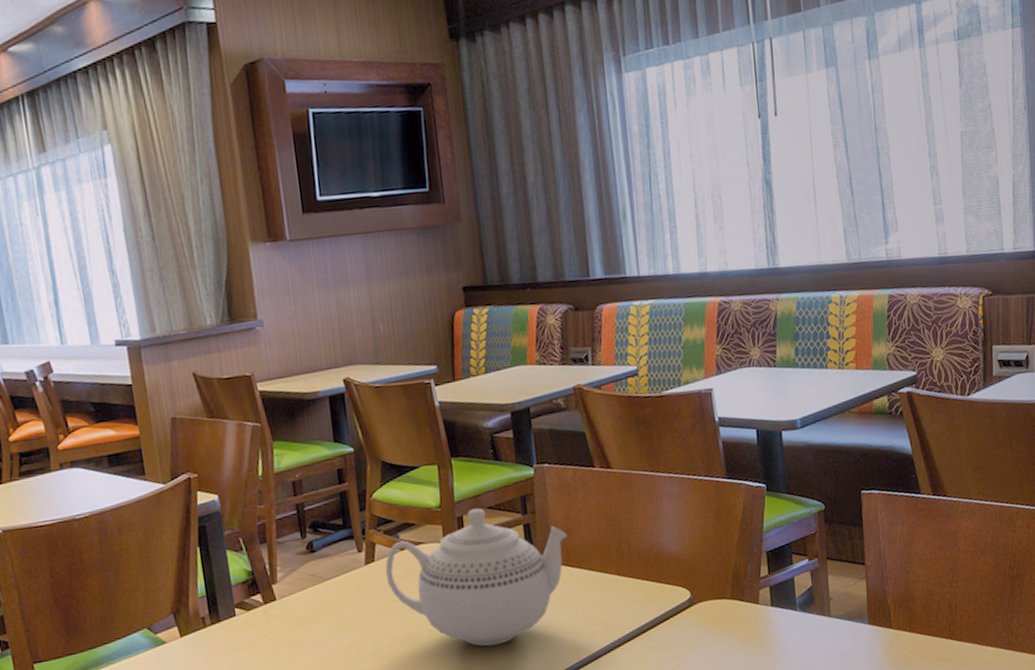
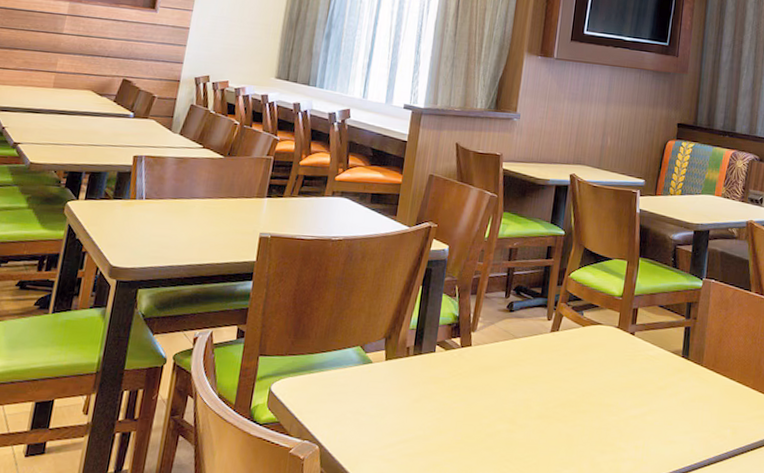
teapot: present [385,508,567,647] -> none [565,304,718,429]

